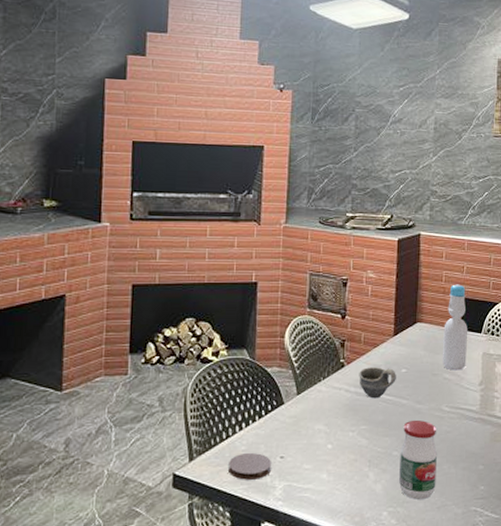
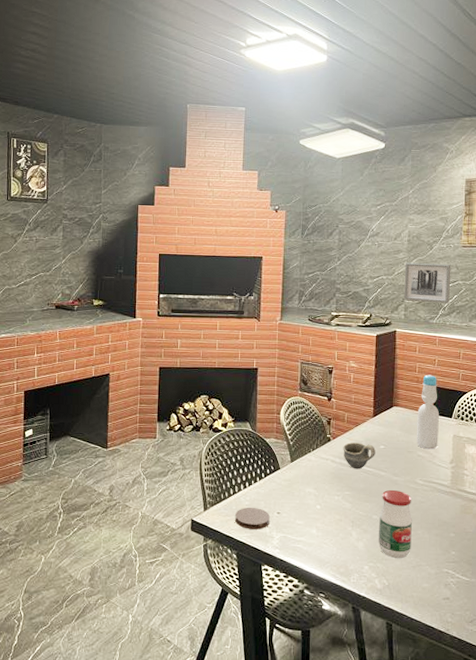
wall art: none [429,154,482,202] -> present [404,262,451,304]

